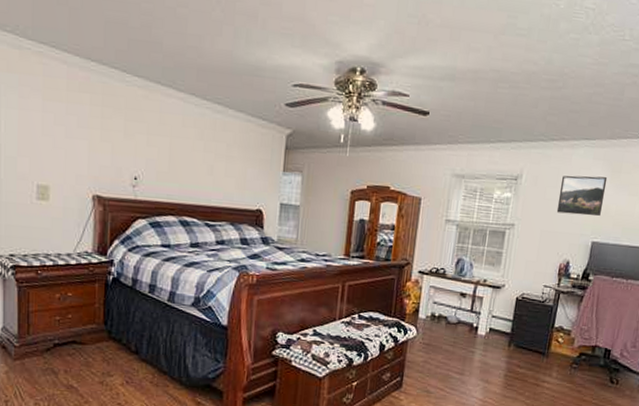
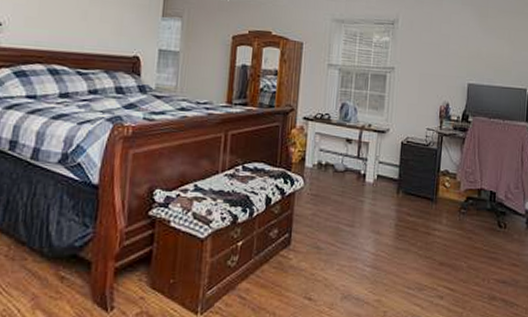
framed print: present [556,175,608,216] -> none [433,20,476,59]

